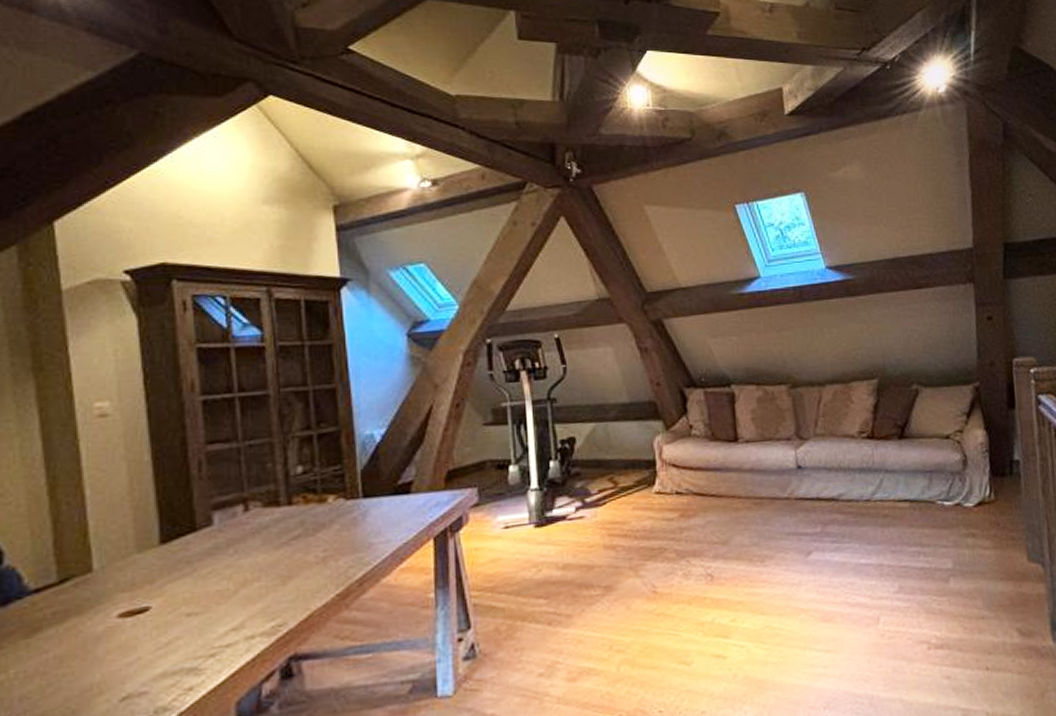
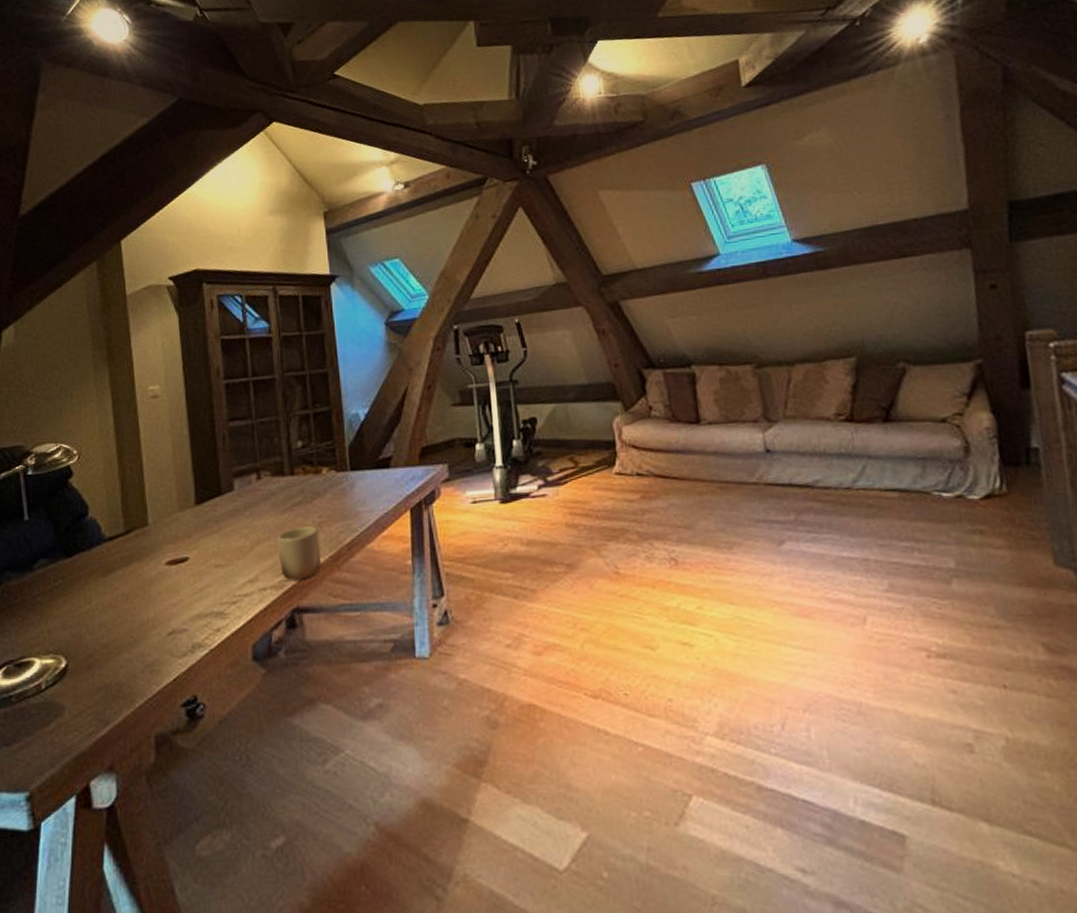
mug: none [269,561,326,625] -> present [276,526,322,580]

